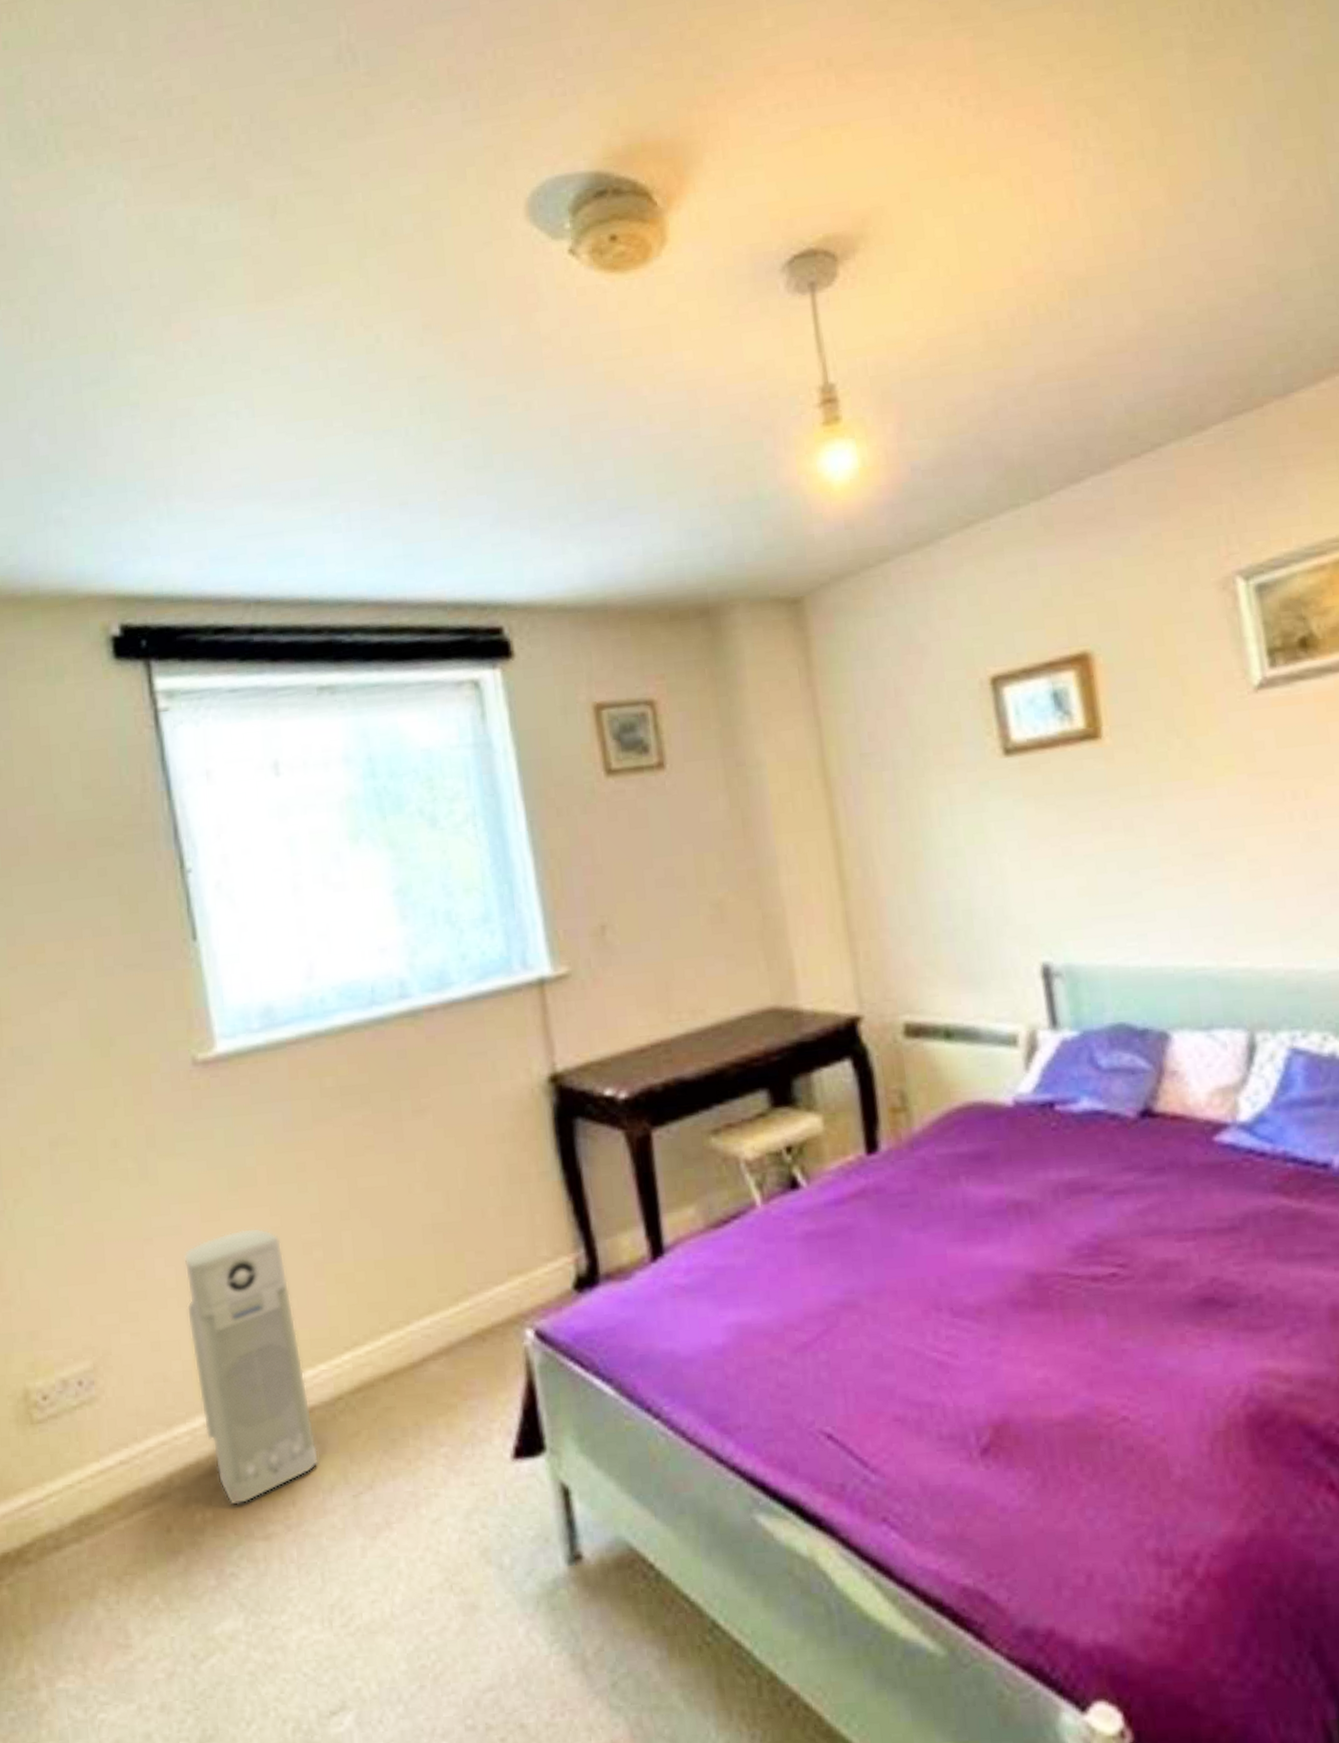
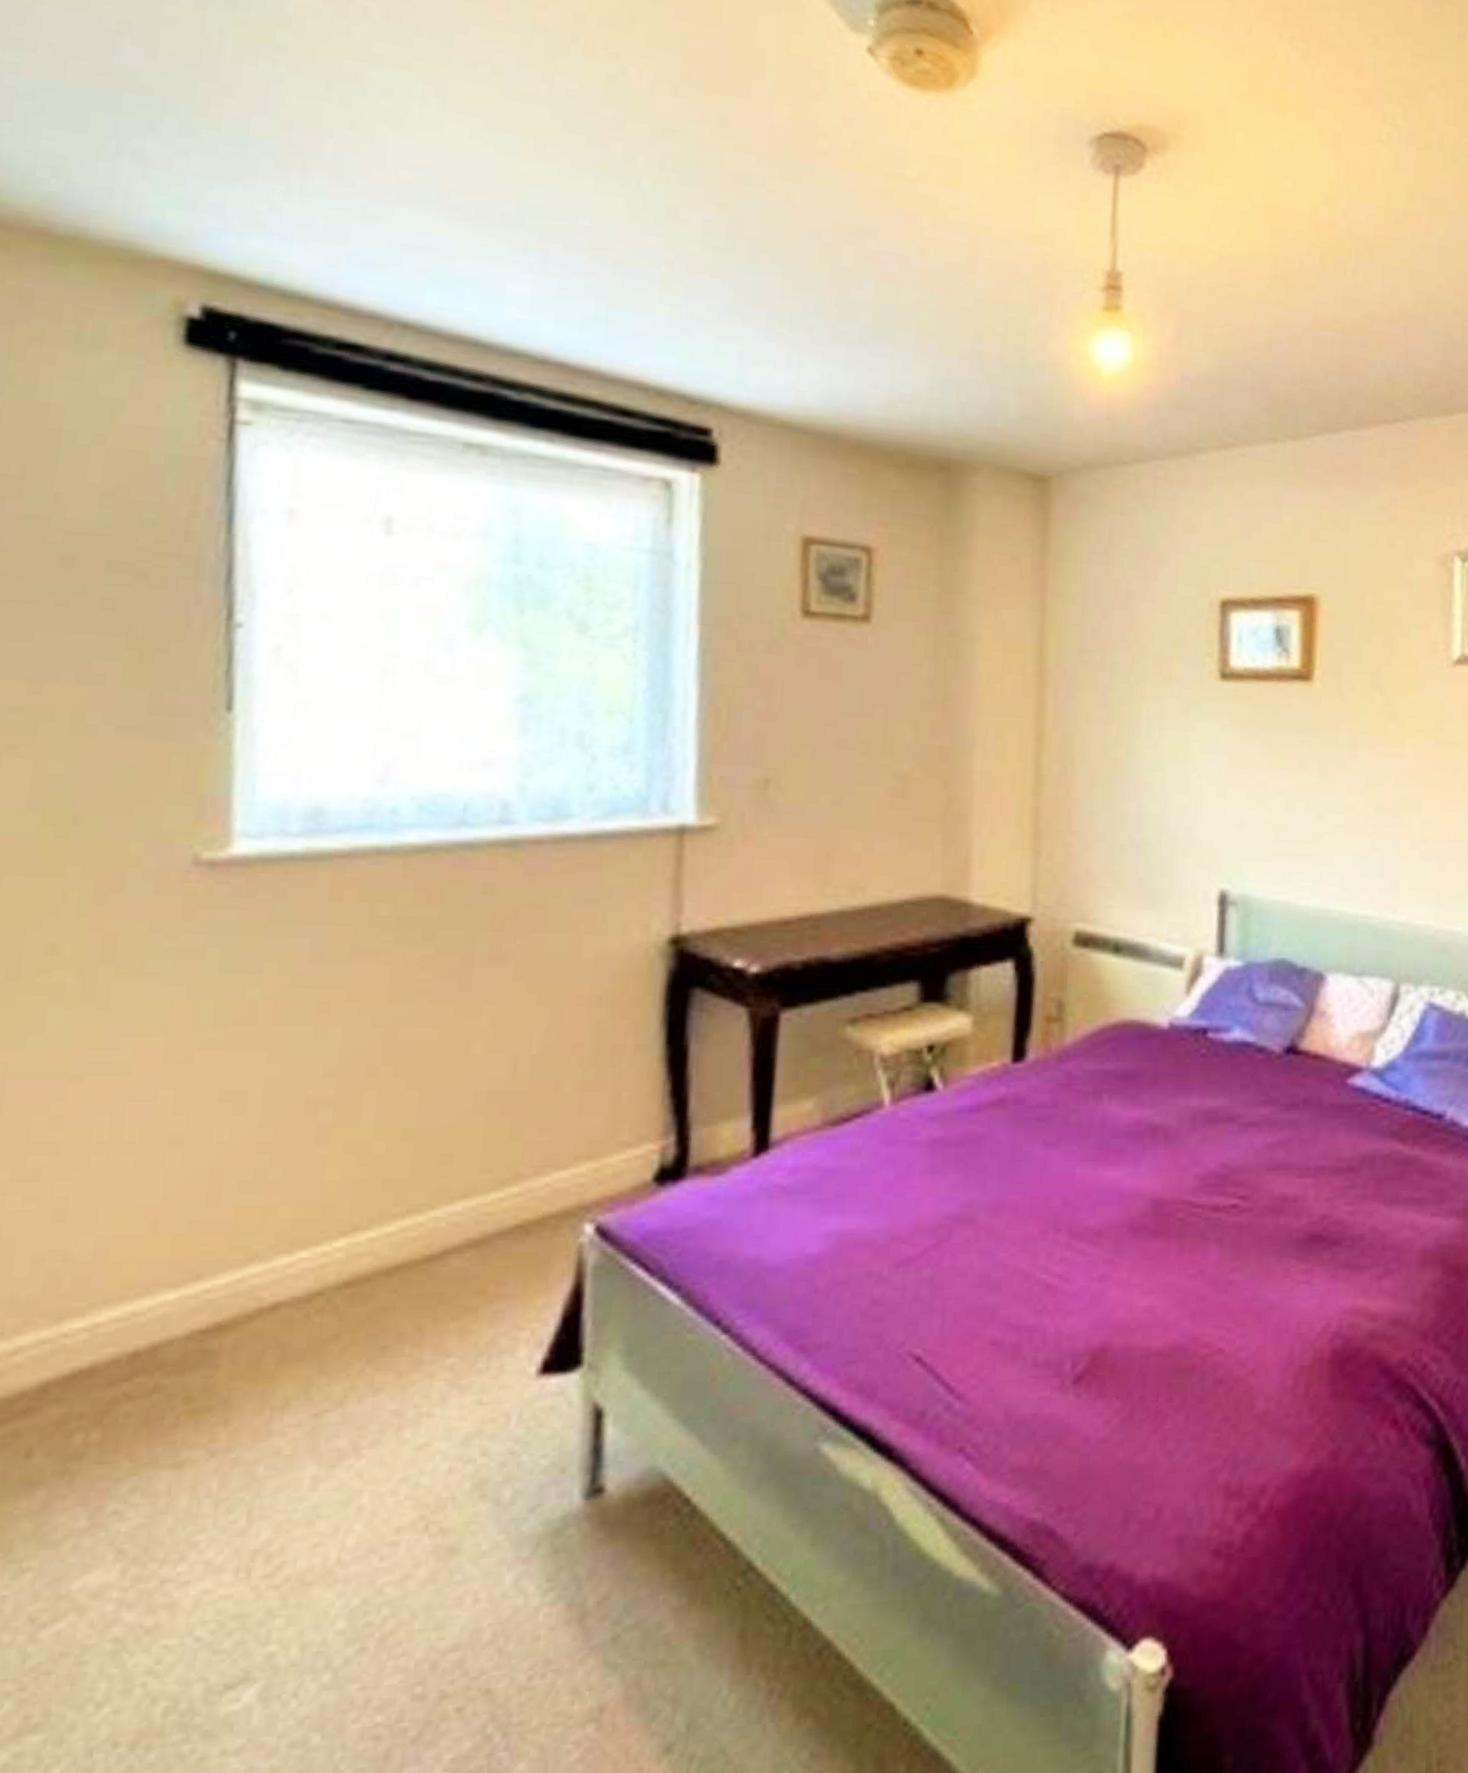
air purifier: present [184,1227,319,1505] -> none [112,1075,277,1423]

